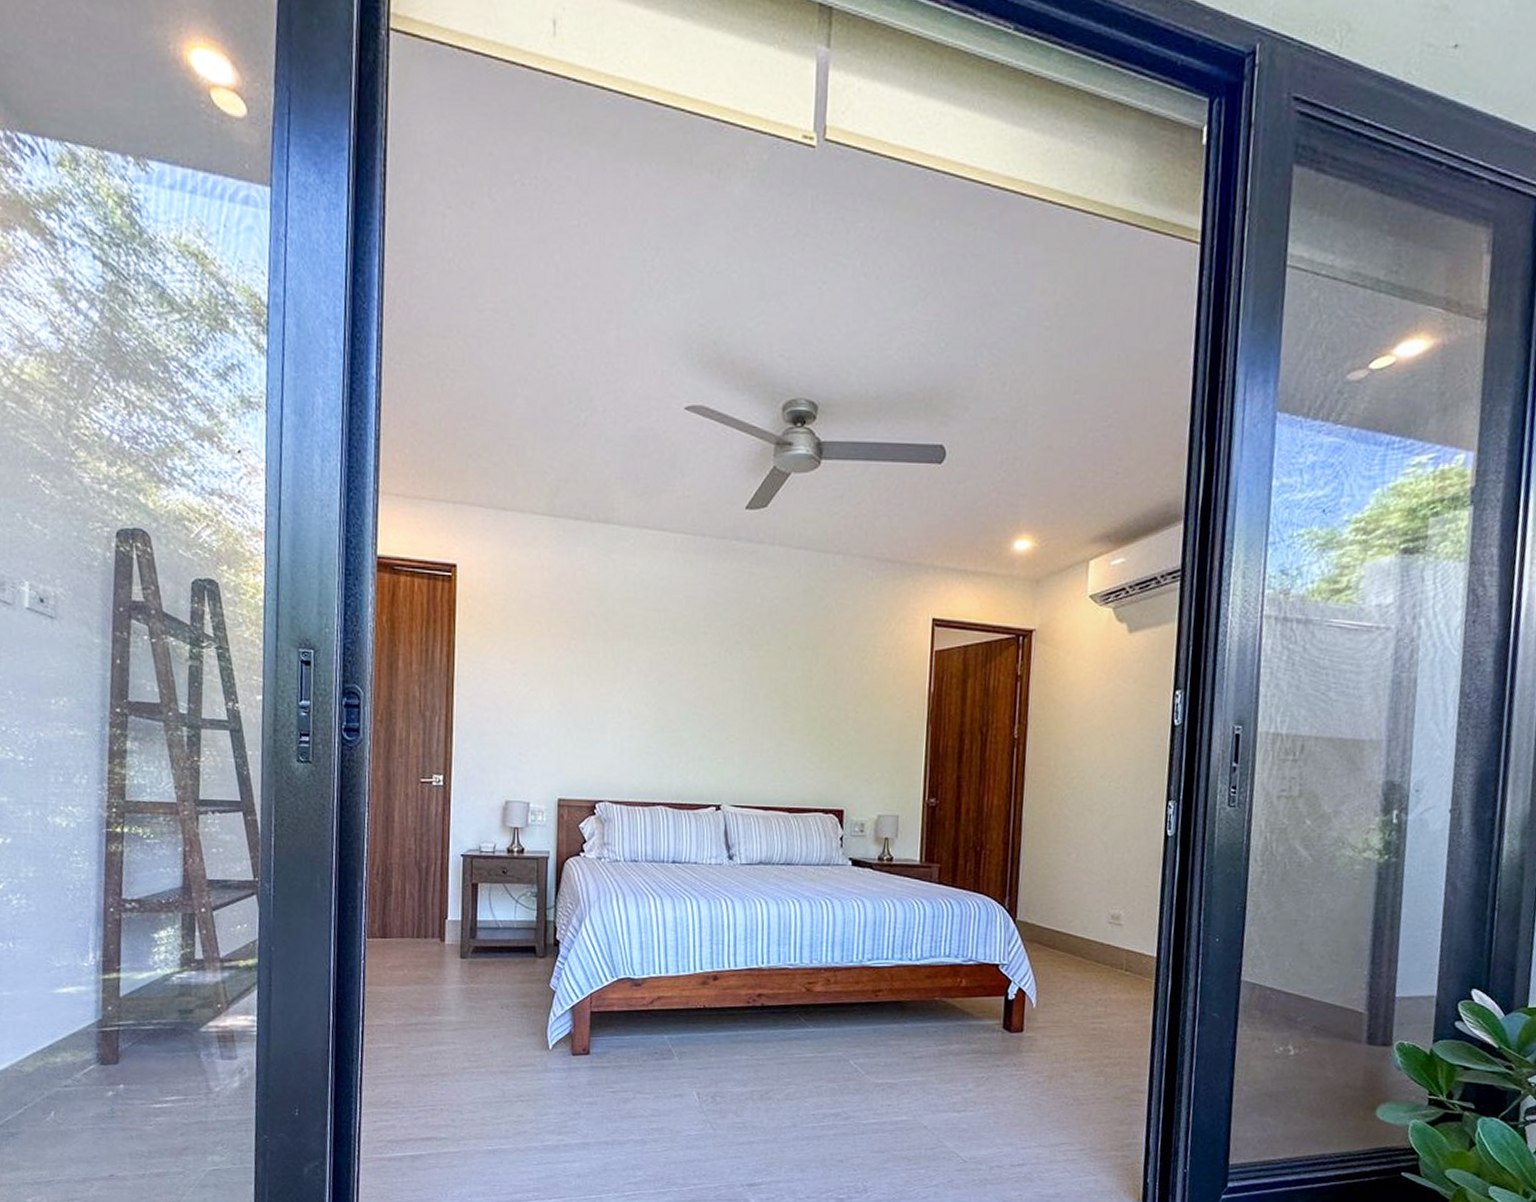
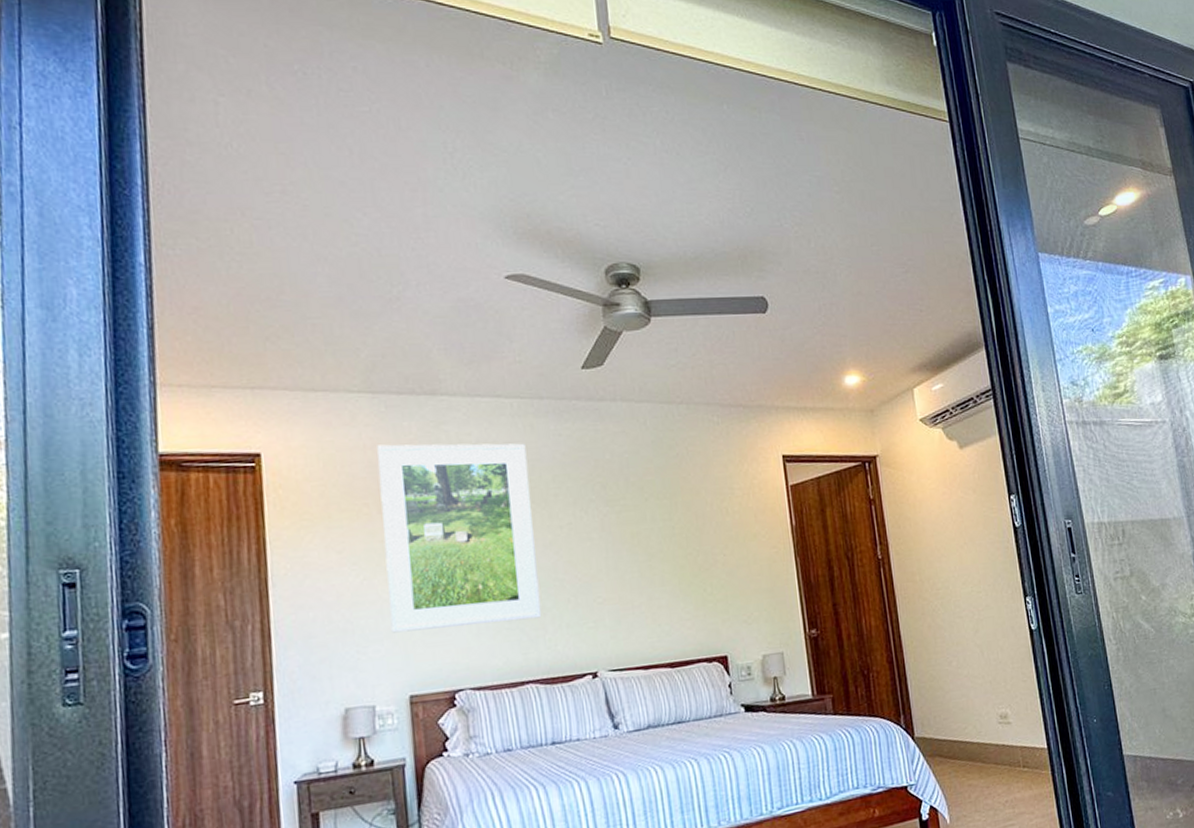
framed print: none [549,567,683,747] -> present [377,443,542,633]

